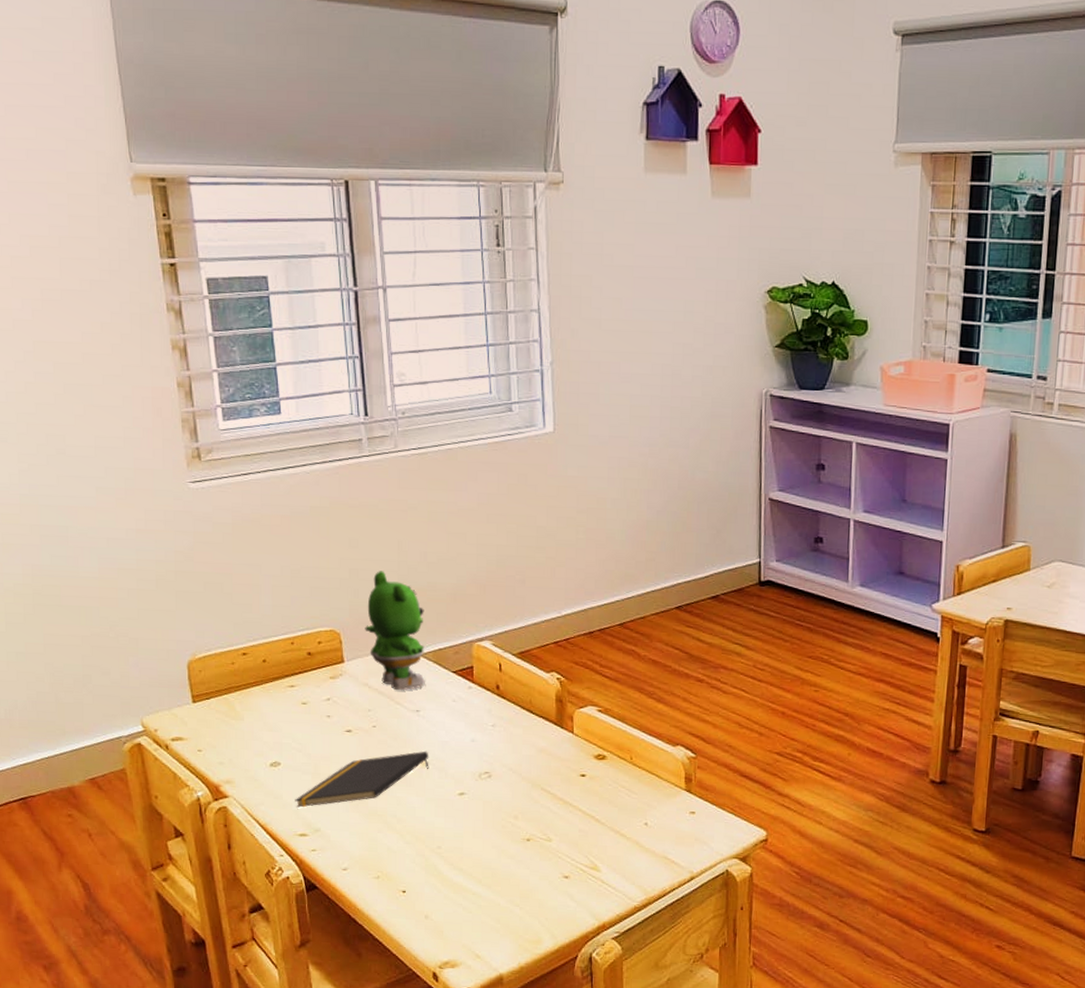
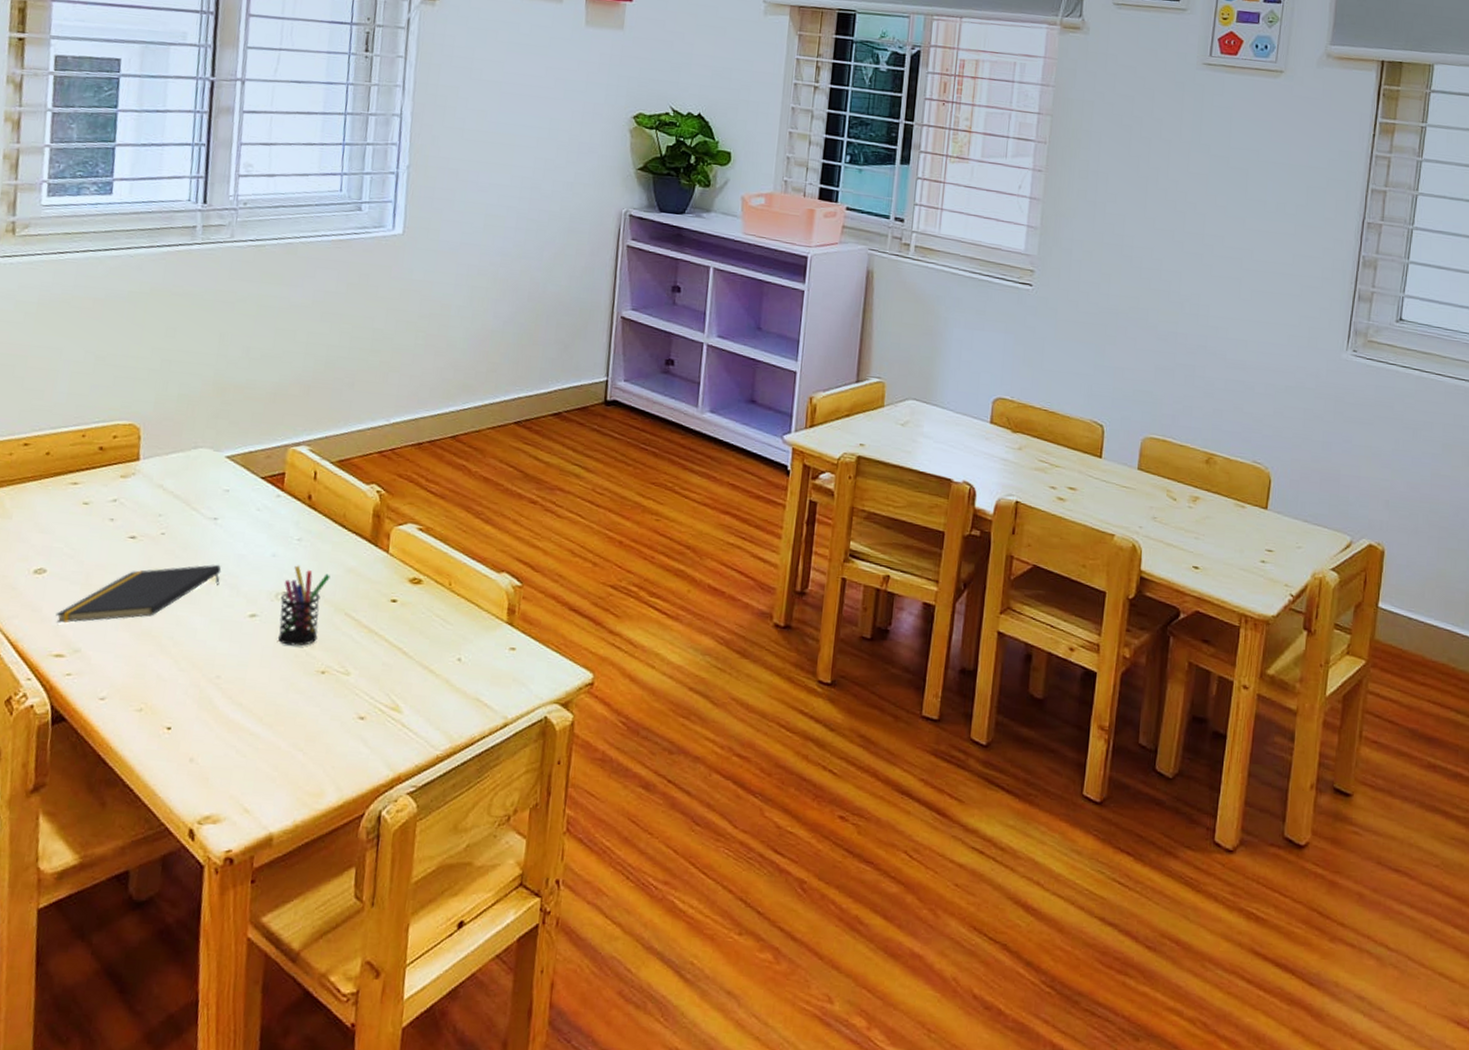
toy bear: present [365,571,425,691] -> none [168,363,239,496]
pen holder: none [483,748,525,819] -> present [278,565,331,646]

